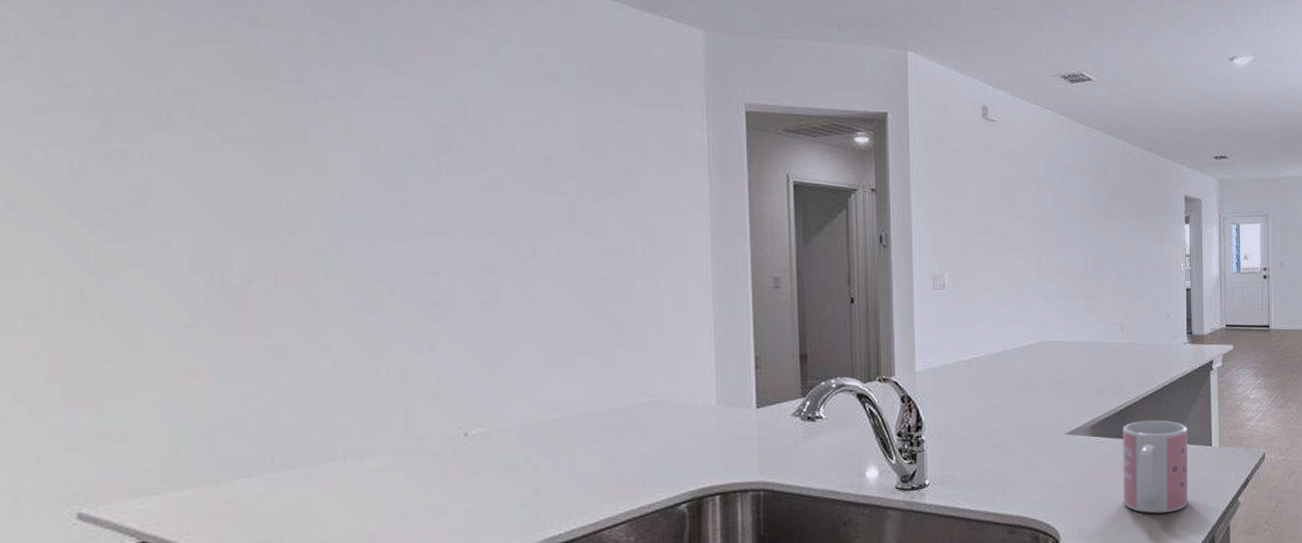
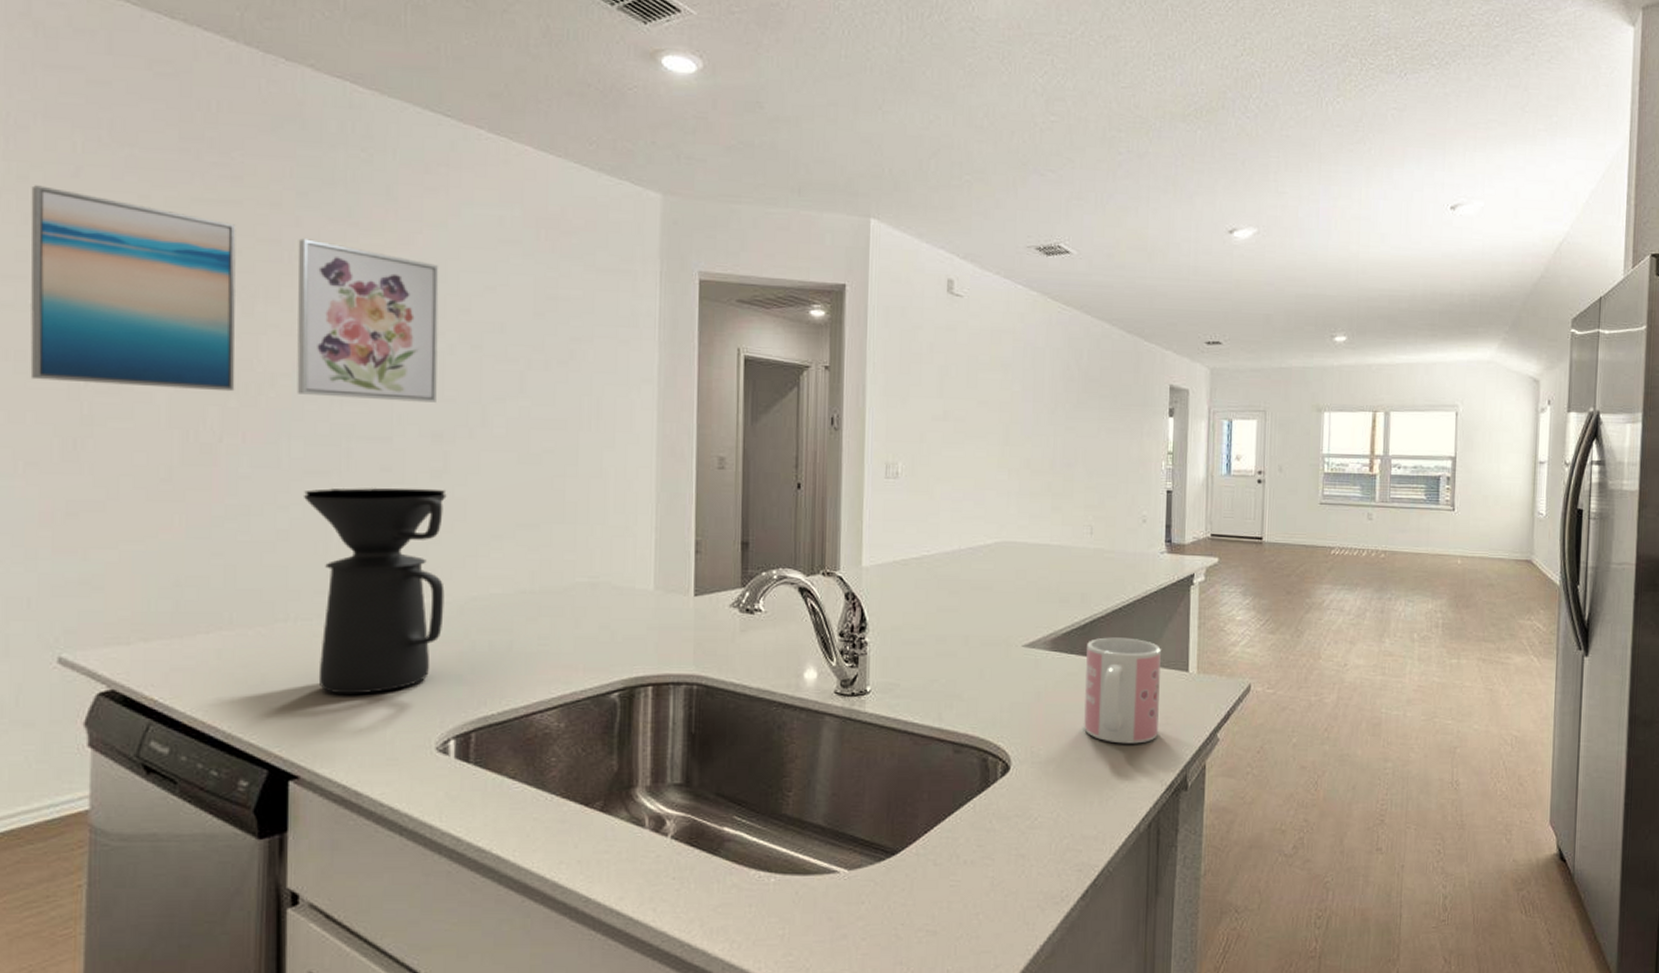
wall art: none [12,27,263,234] -> present [30,185,236,392]
wall art: none [324,78,483,237] -> present [297,238,439,402]
coffee maker: none [345,320,504,527] -> present [303,488,447,694]

